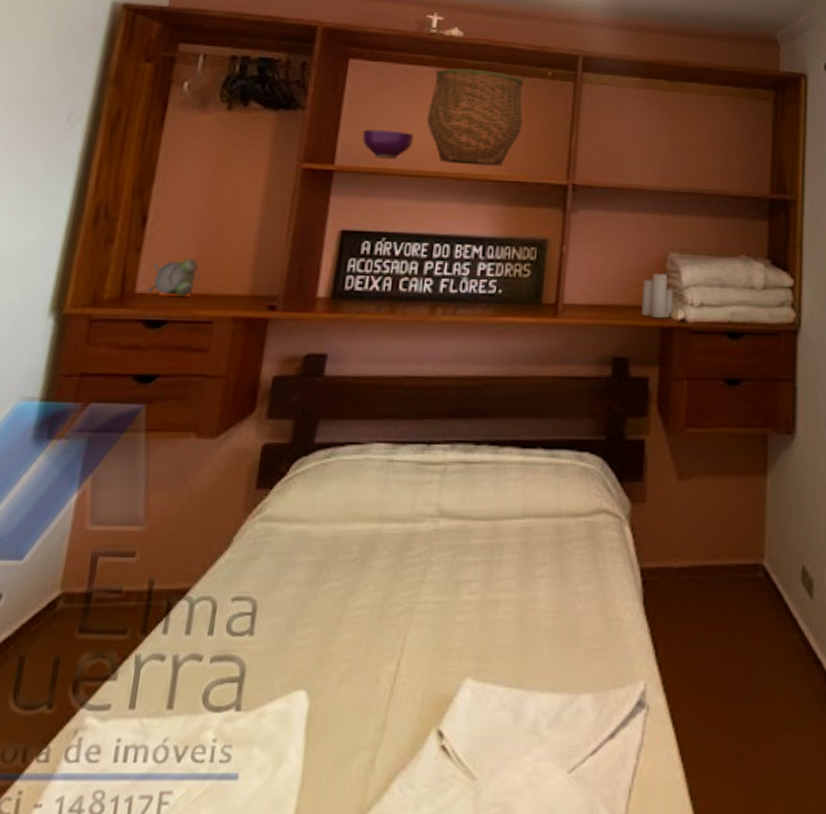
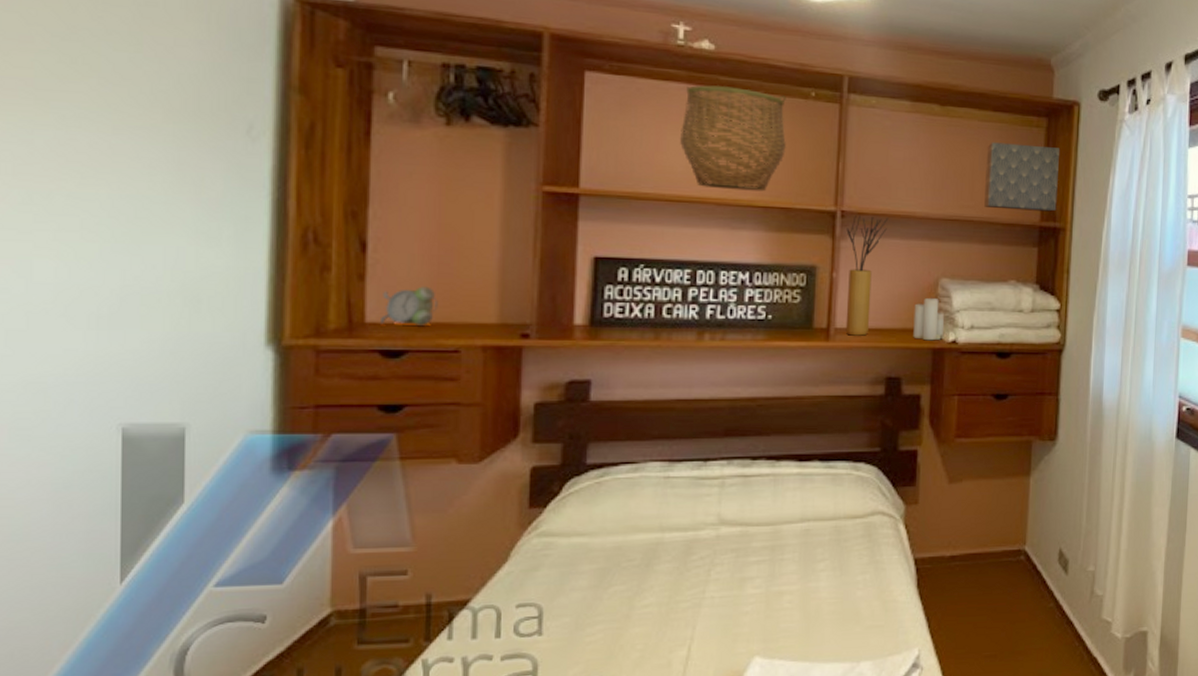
bowl: present [362,129,414,159] -> none [609,150,666,183]
vase: none [573,188,618,313] -> present [845,215,889,336]
decorative box: none [713,115,788,184] -> present [984,142,1059,212]

